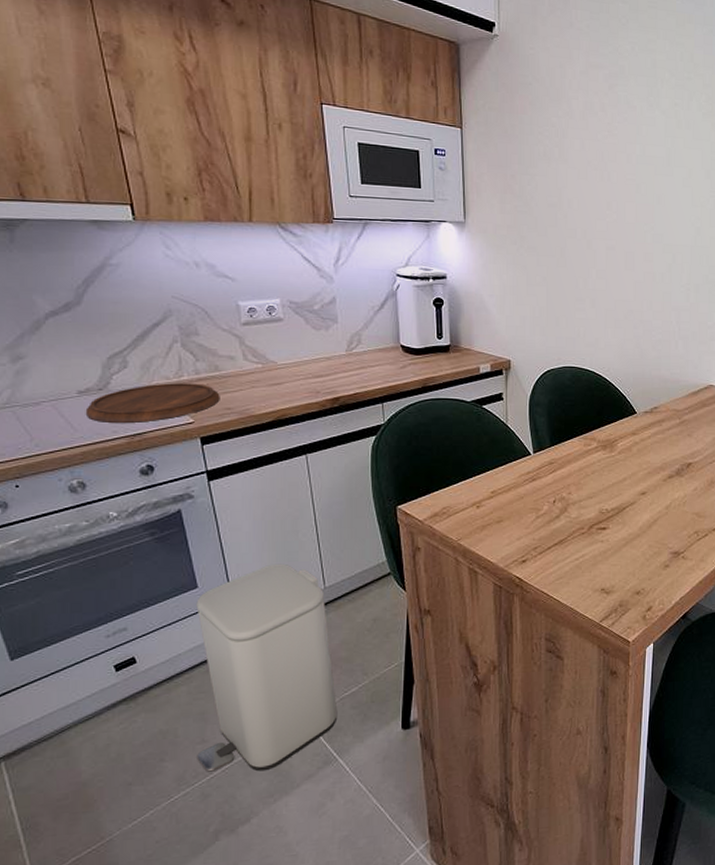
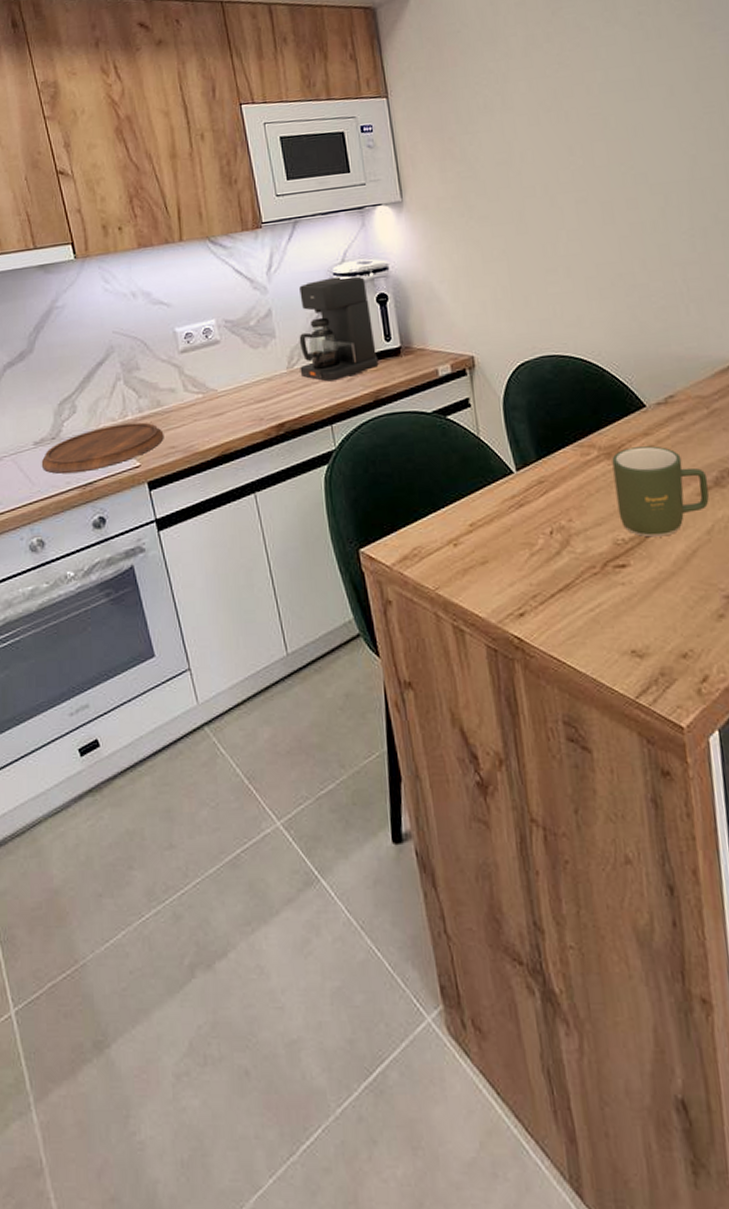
pedal bin: present [196,563,338,772] -> none [154,625,315,890]
coffee maker: none [358,277,430,367] -> present [299,276,379,382]
mug: none [606,443,672,509] -> present [611,446,709,538]

